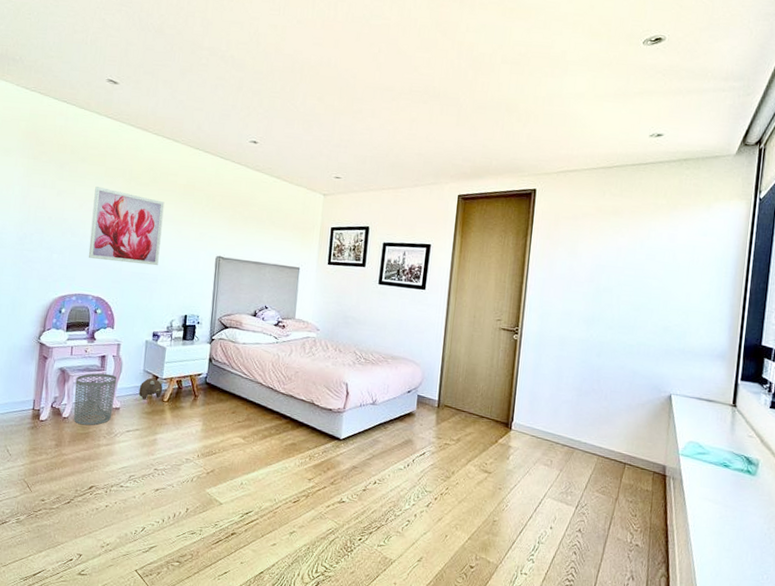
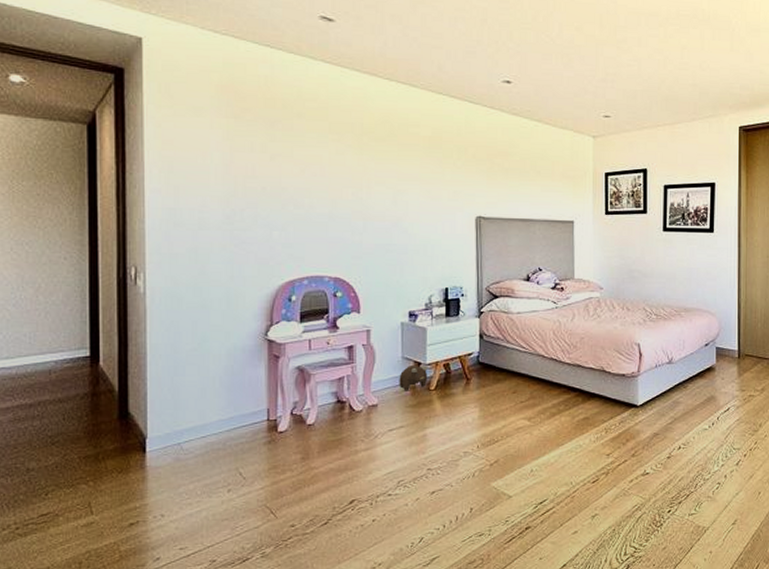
waste bin: present [73,373,117,426] -> none [319,366,371,431]
wall art: present [88,187,165,266] -> none [318,146,407,234]

